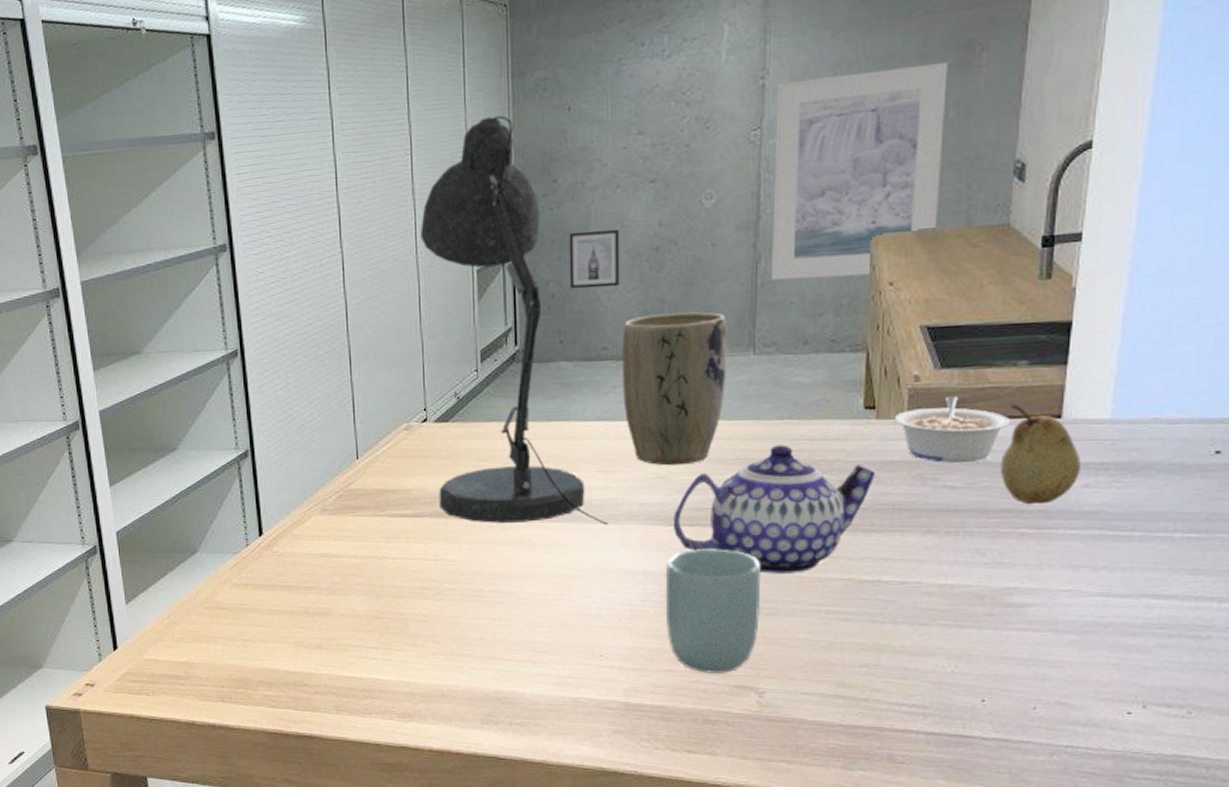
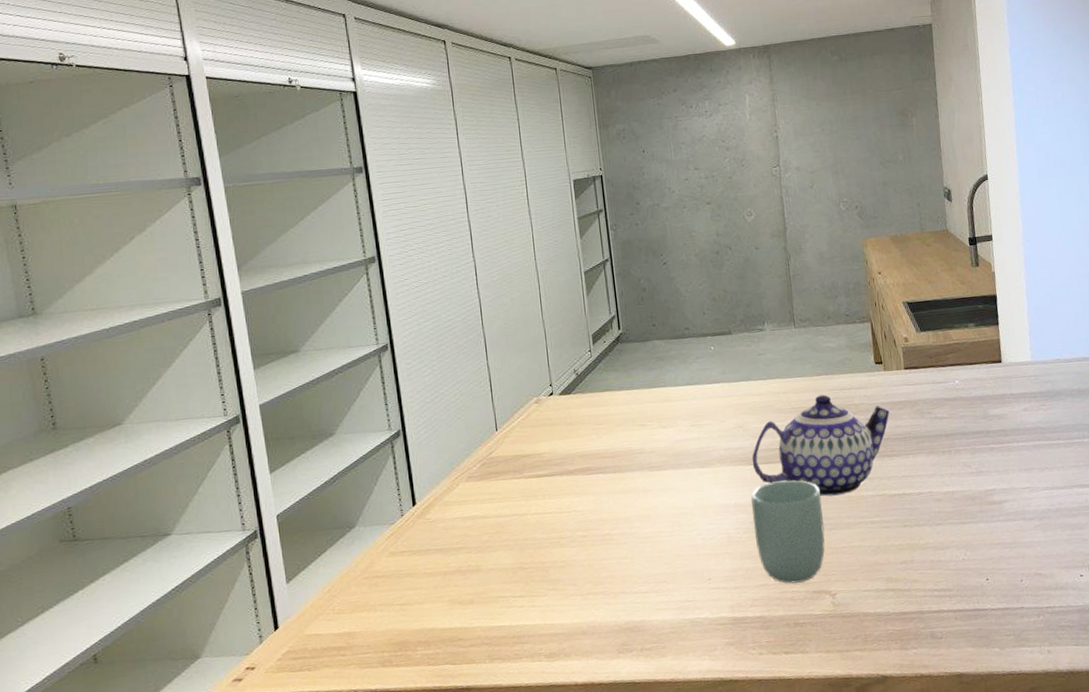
desk lamp: present [420,115,609,526] -> none [537,156,704,476]
wall art: present [569,228,620,289] -> none [652,238,694,284]
plant pot: present [622,312,727,466] -> none [699,298,778,417]
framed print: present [771,61,948,280] -> none [786,123,903,273]
legume: present [895,396,1011,464] -> none [896,351,971,401]
fruit: present [1000,404,1081,505] -> none [969,354,1020,427]

